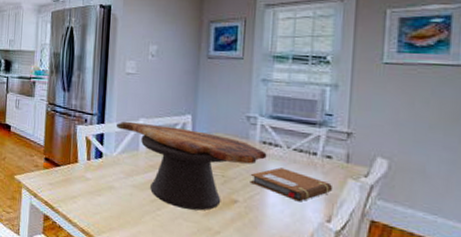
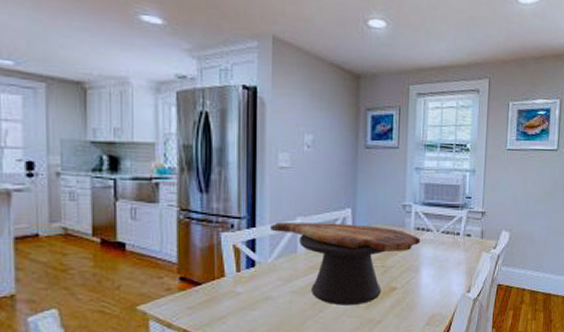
notebook: present [250,167,333,202] -> none [406,250,472,279]

